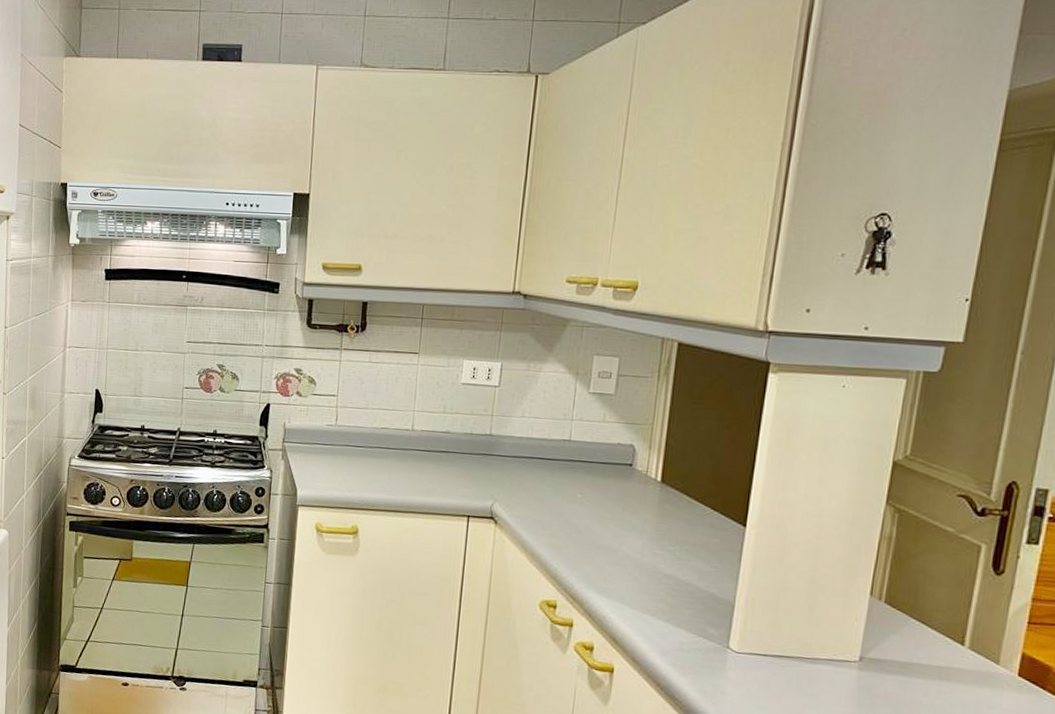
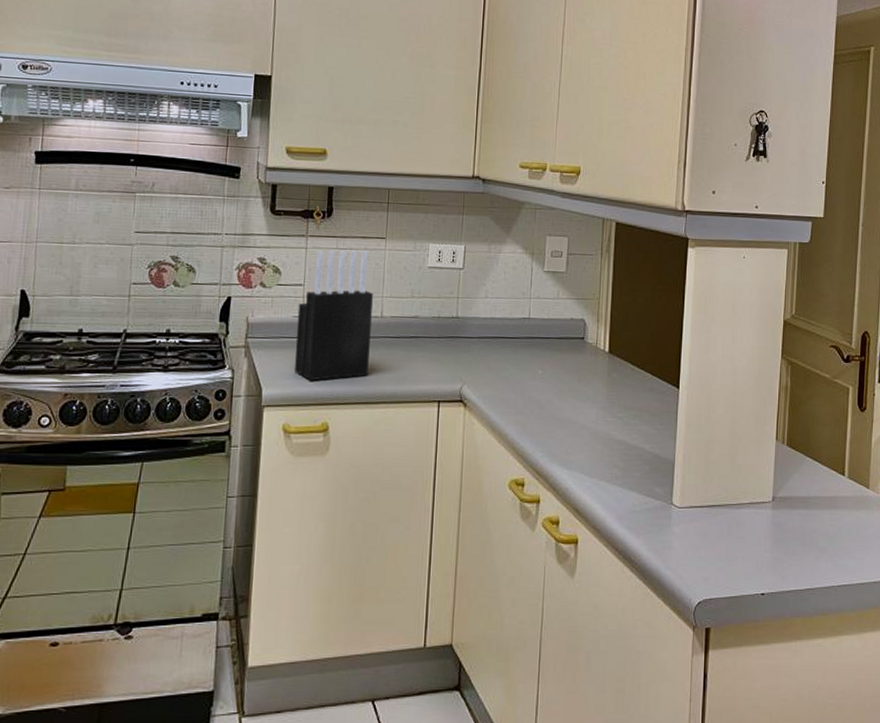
knife block: none [327,363,405,486] -> present [294,250,373,381]

